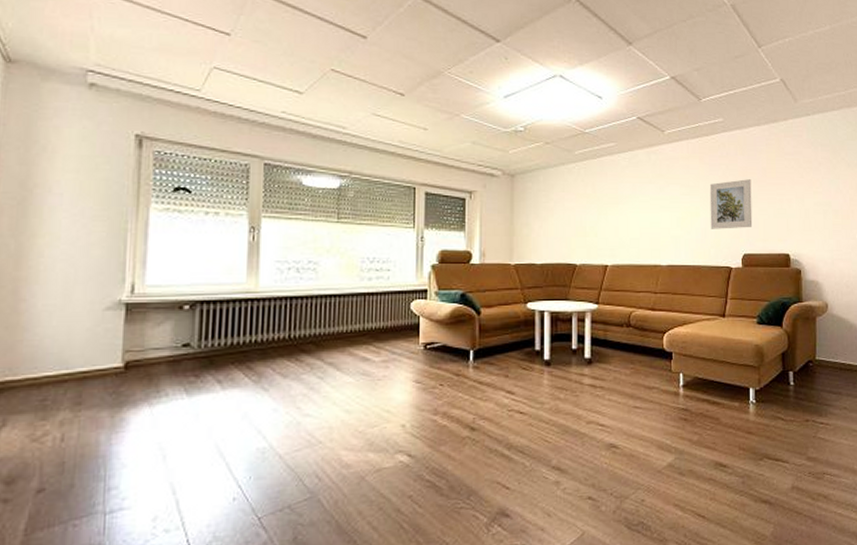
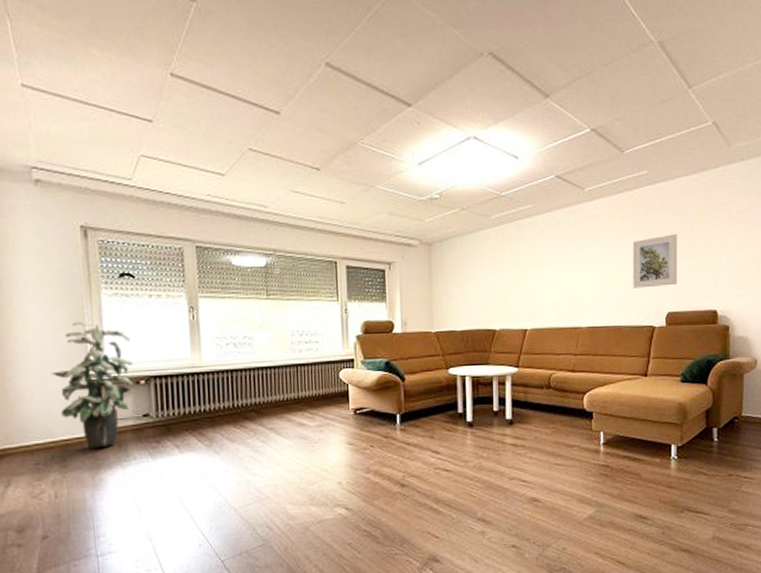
indoor plant: none [76,238,178,383] -> present [50,321,133,449]

